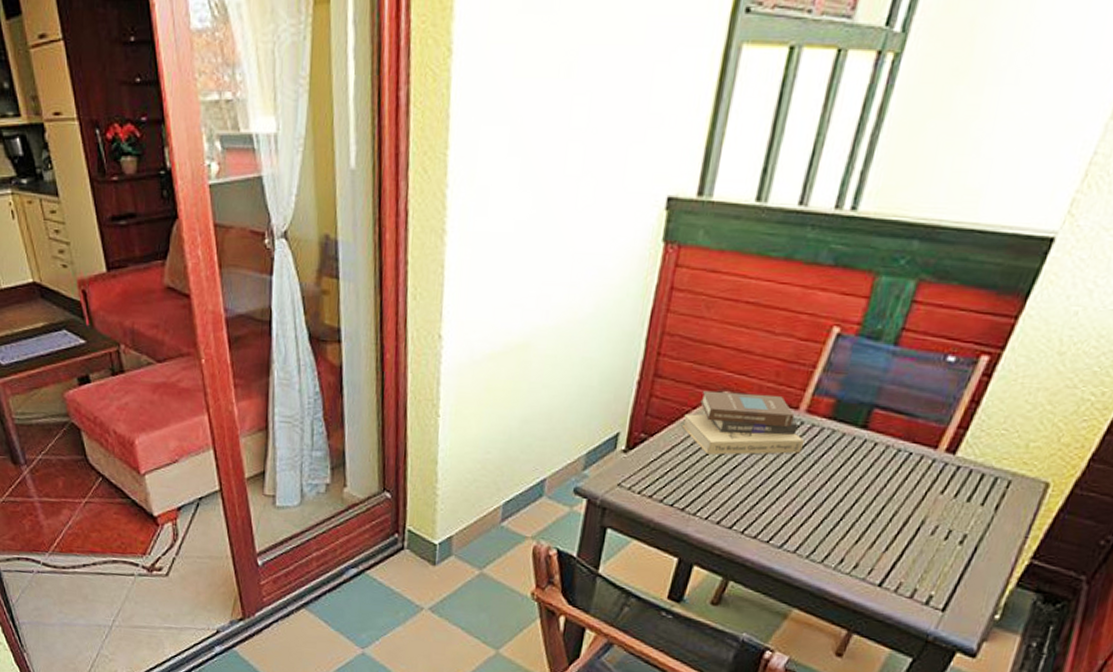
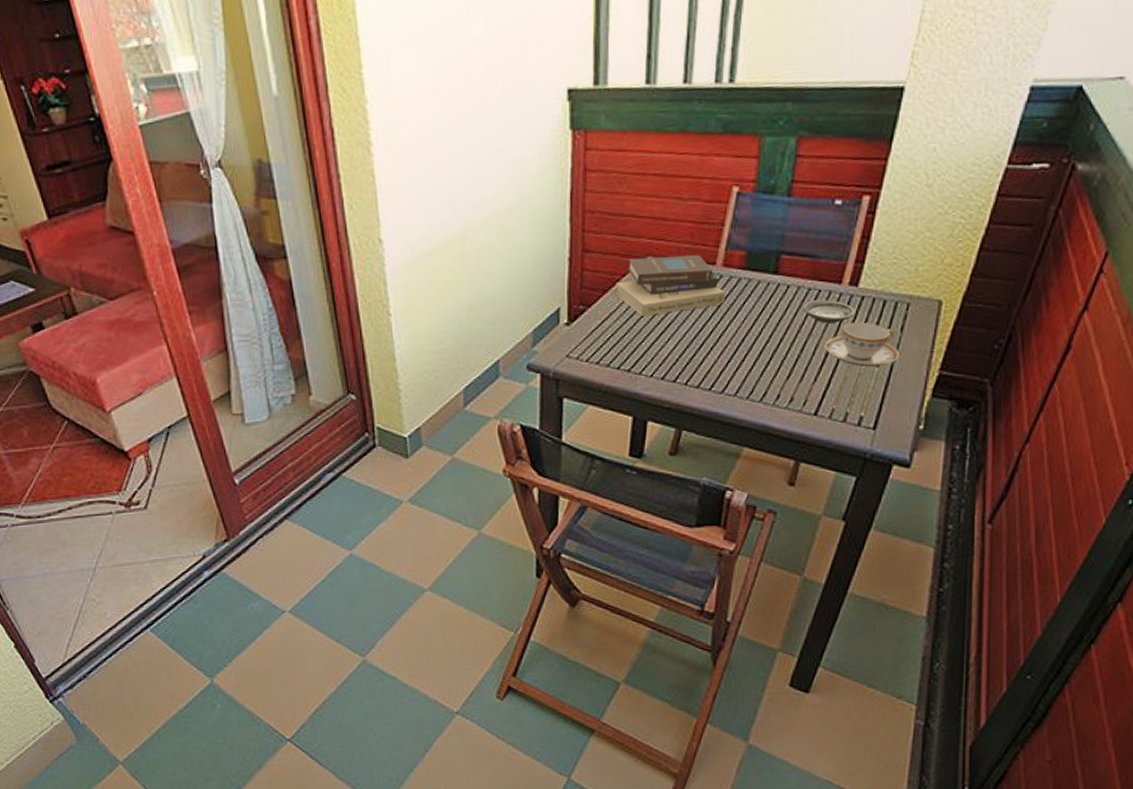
saucer: none [887,463,947,491] -> present [803,299,855,324]
teacup: none [904,492,989,545] -> present [824,322,899,367]

